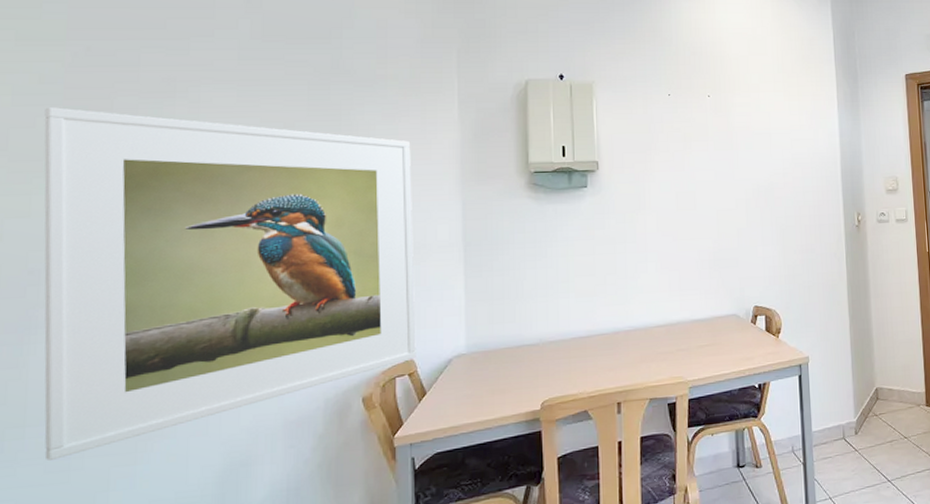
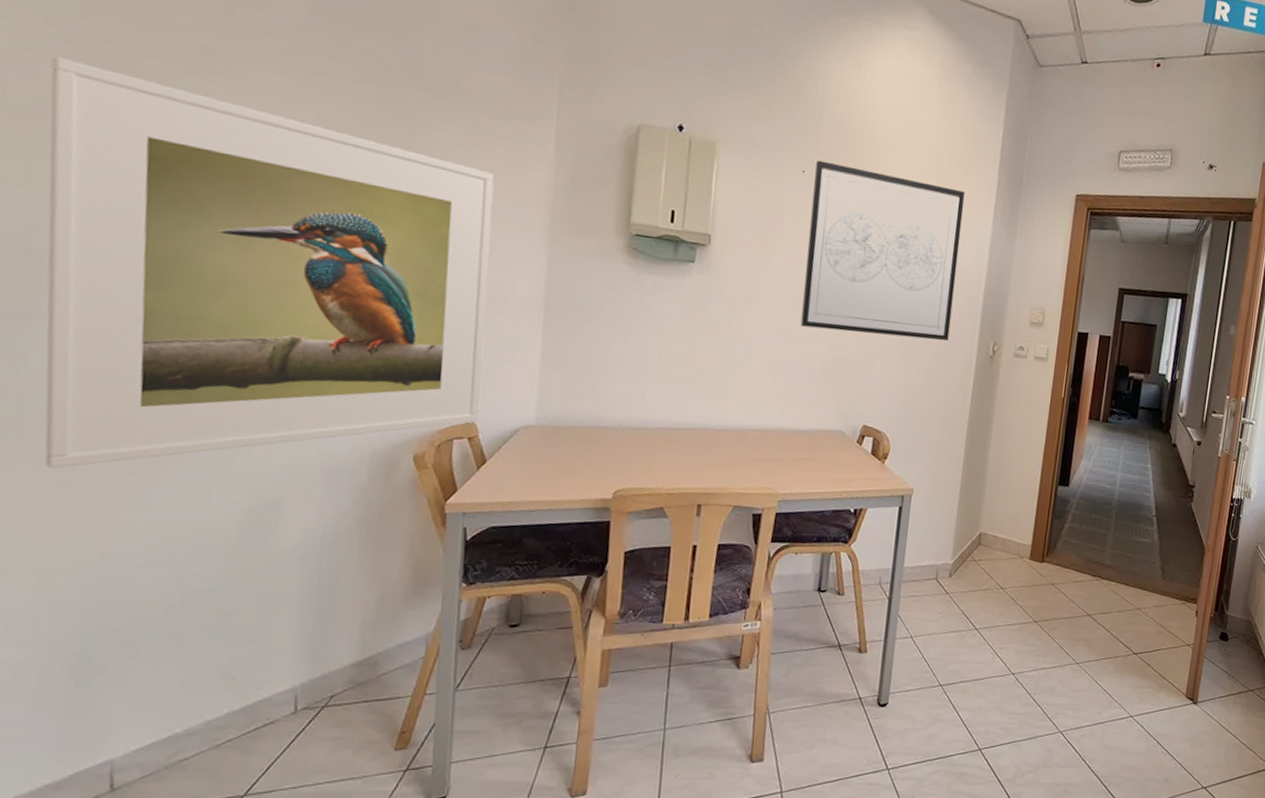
wall art: none [679,83,817,227] -> present [800,160,966,341]

